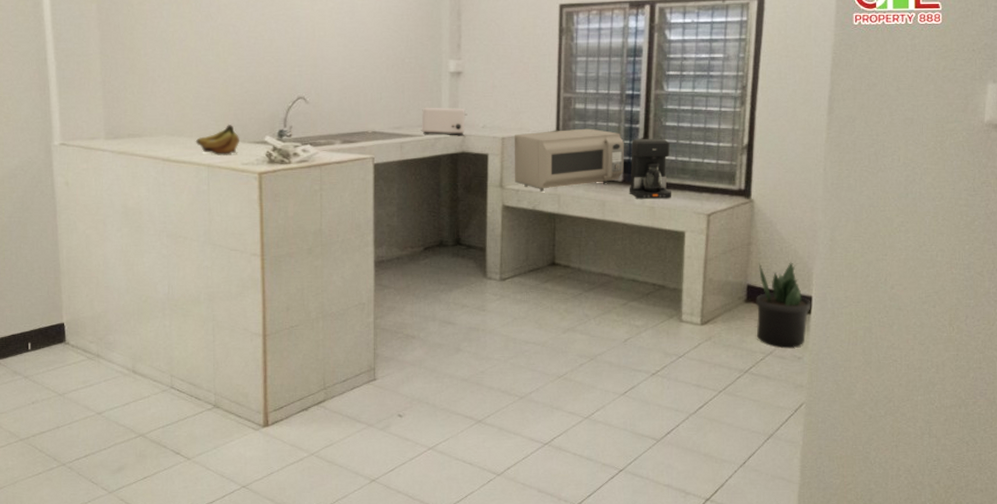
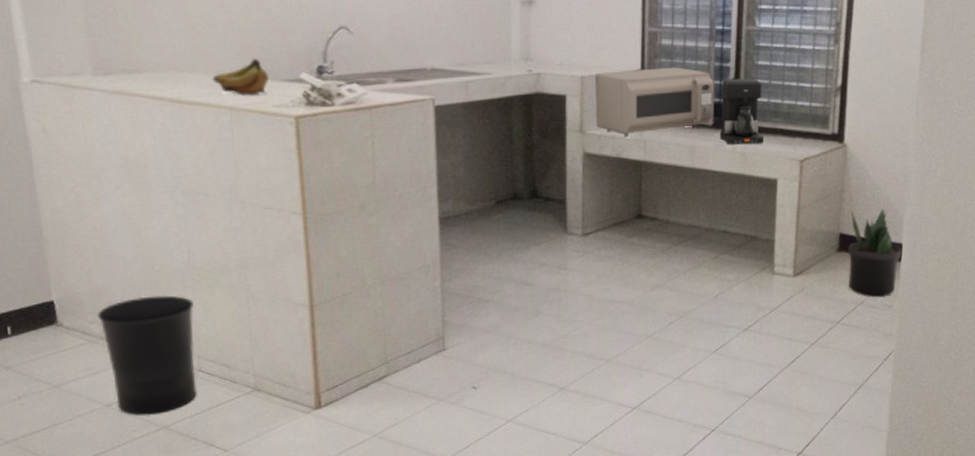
waste bin: none [96,322,170,423] -> present [97,295,197,415]
toaster: present [421,107,468,136] -> none [489,40,542,75]

